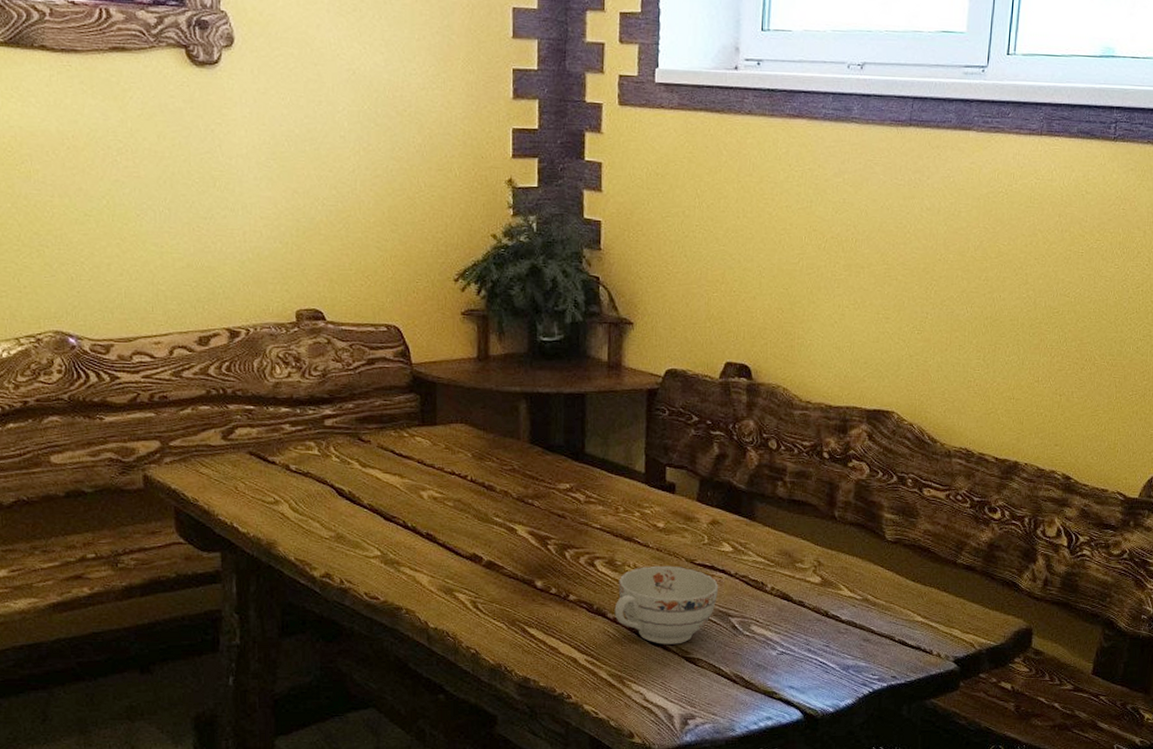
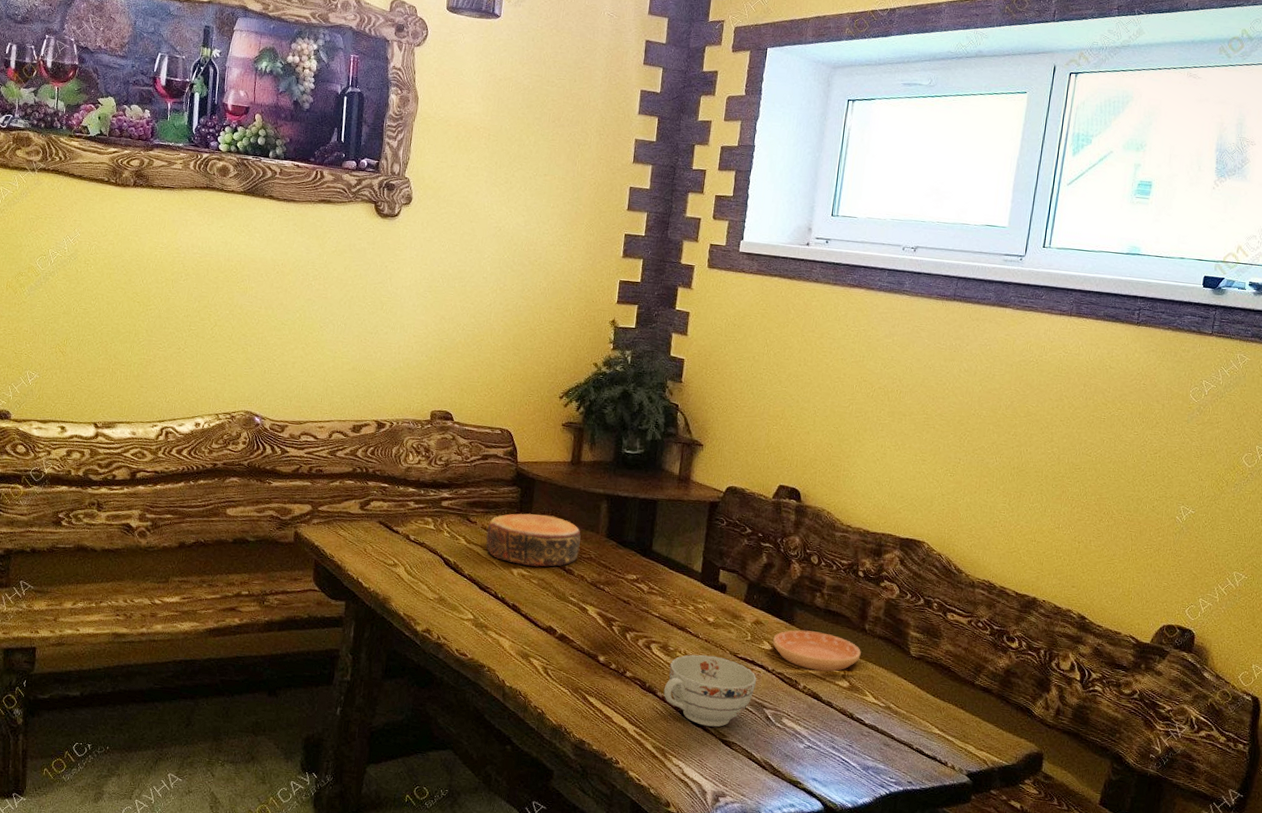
bowl: none [384,424,499,486] -> present [486,513,581,567]
saucer: none [733,525,832,569] -> present [773,630,861,672]

